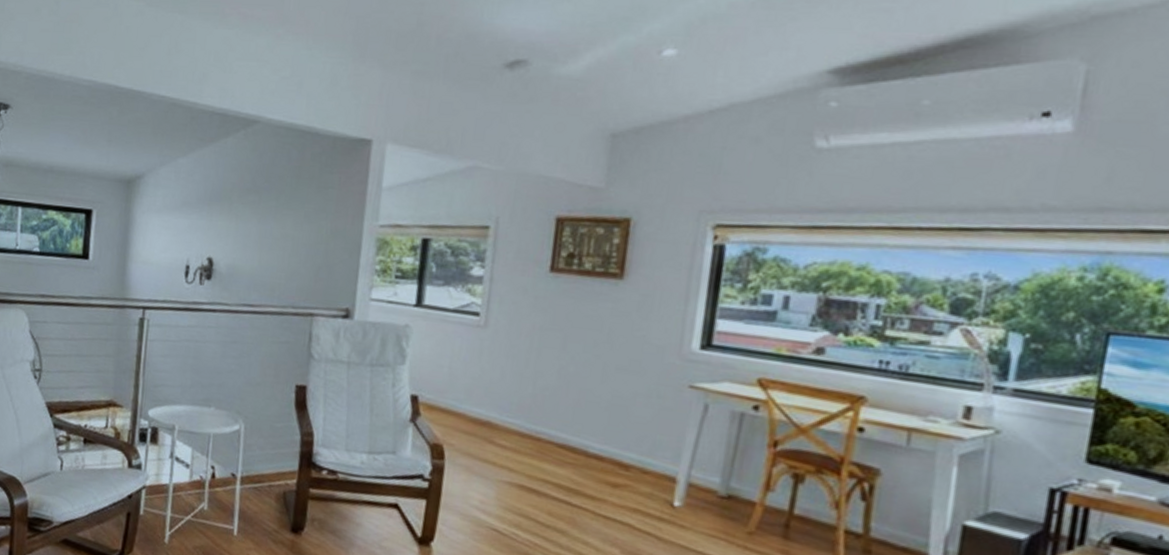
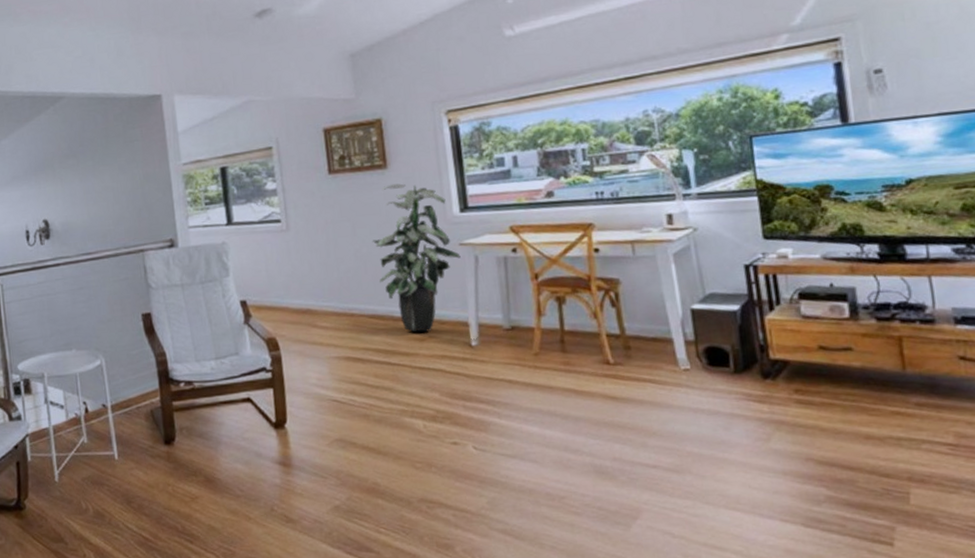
indoor plant: none [581,298,688,479] -> present [372,183,461,332]

